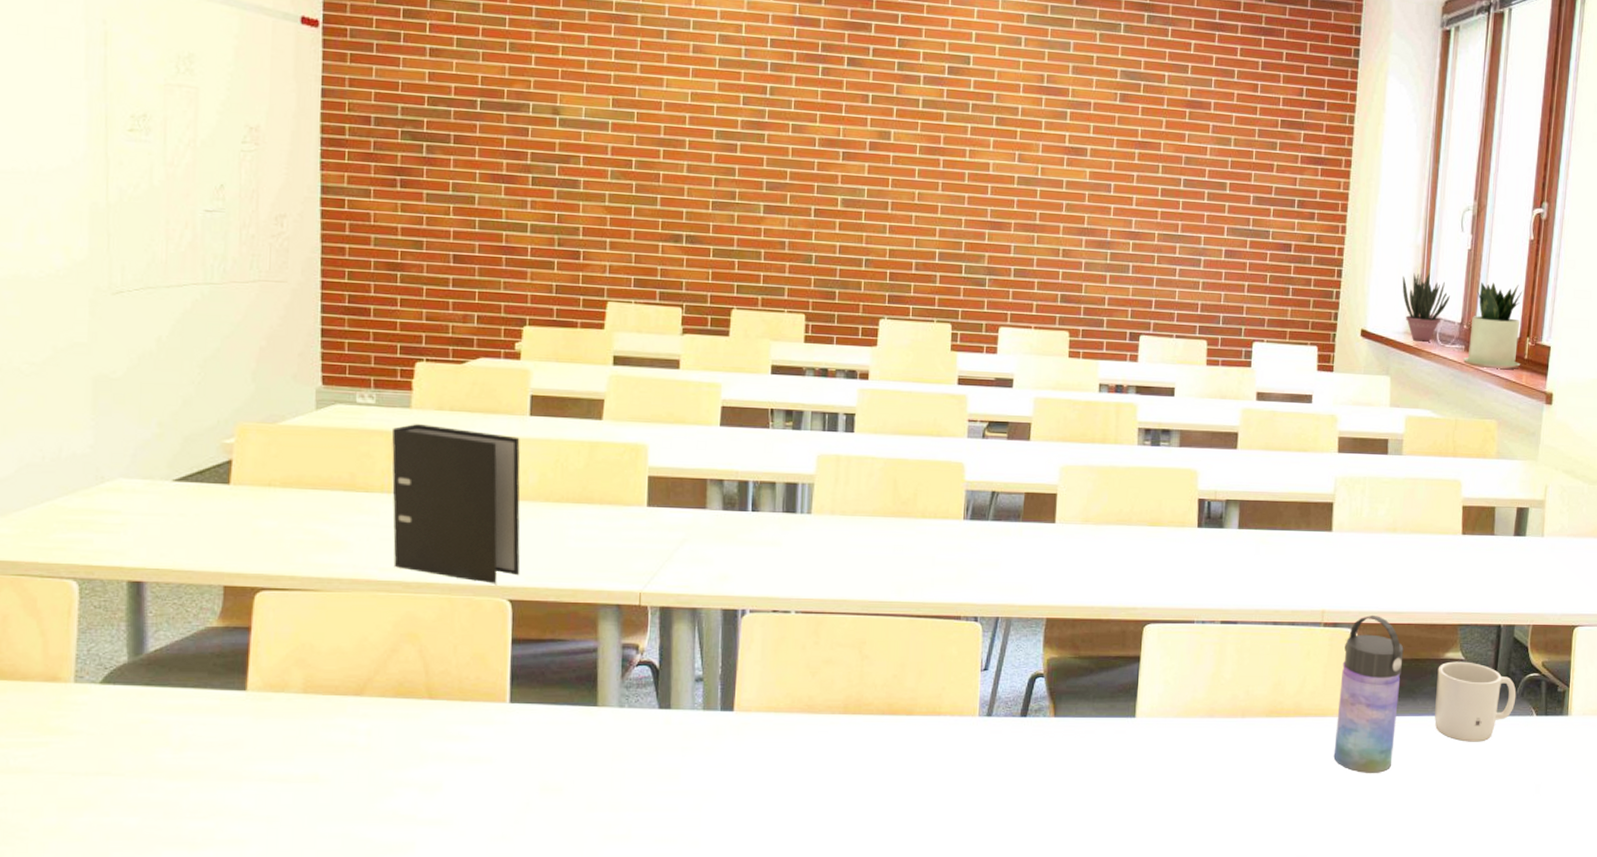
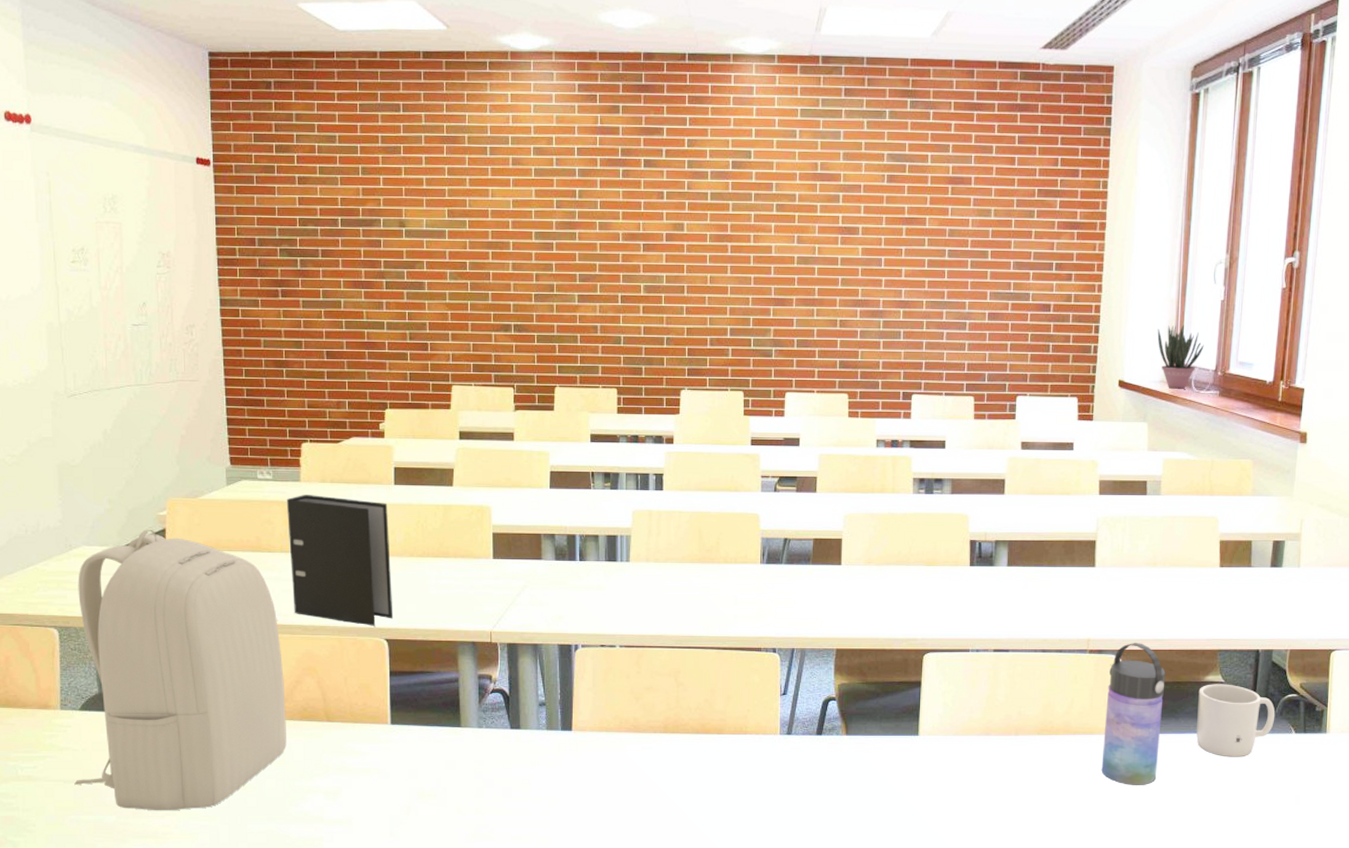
backpack: none [87,460,377,811] -> present [74,529,287,811]
planter: present [1462,282,1523,370] -> none [1217,330,1276,412]

